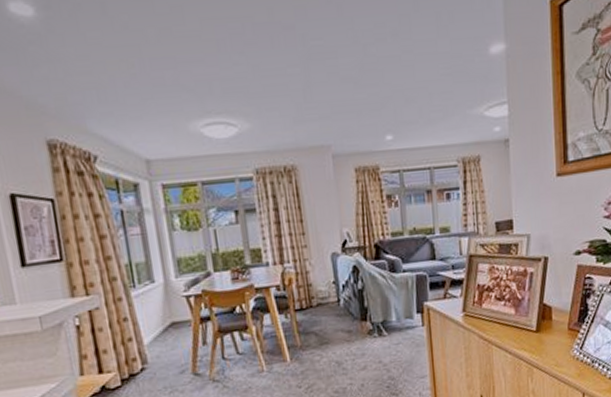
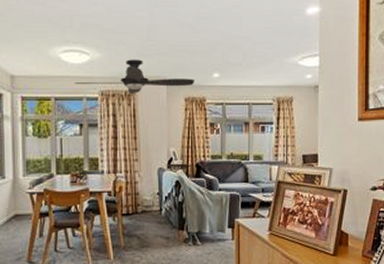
electric fan: none [223,126,364,170] -> present [75,59,194,95]

